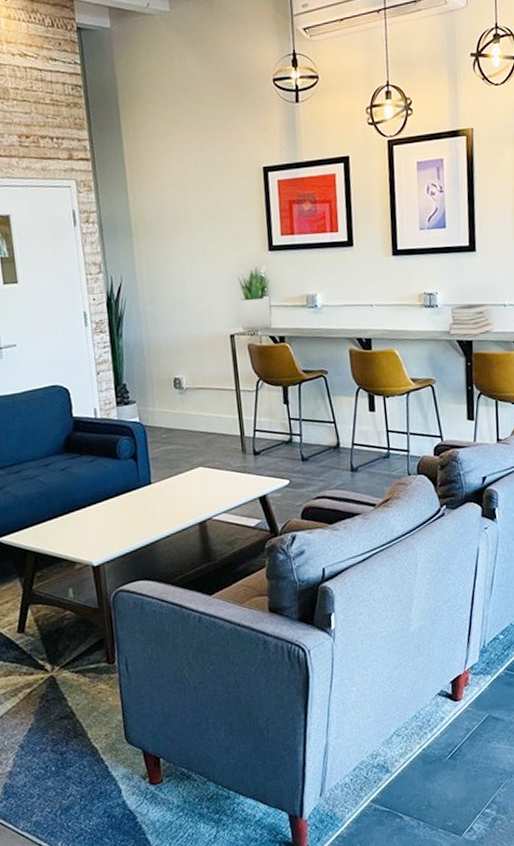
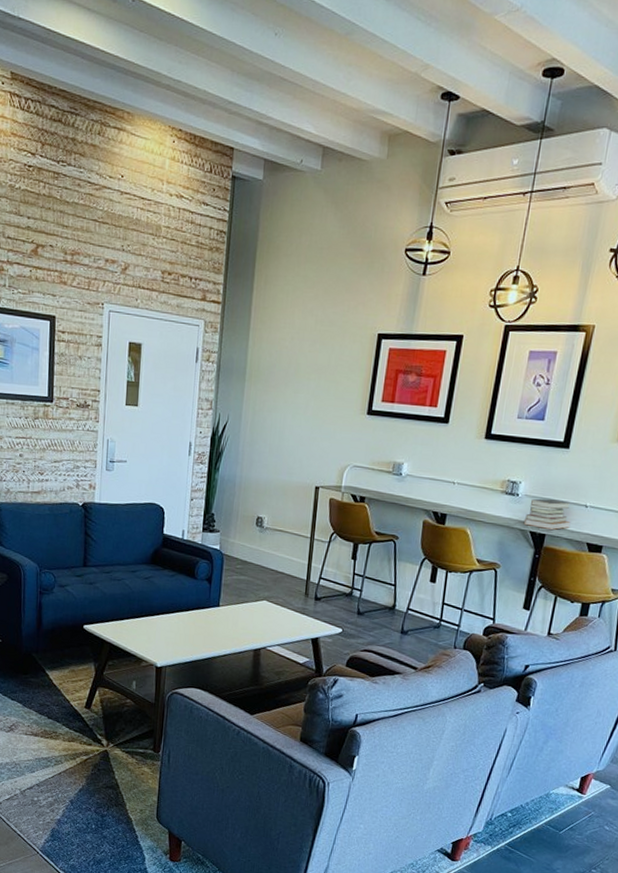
planter: present [237,266,272,332] -> none [327,427,362,488]

